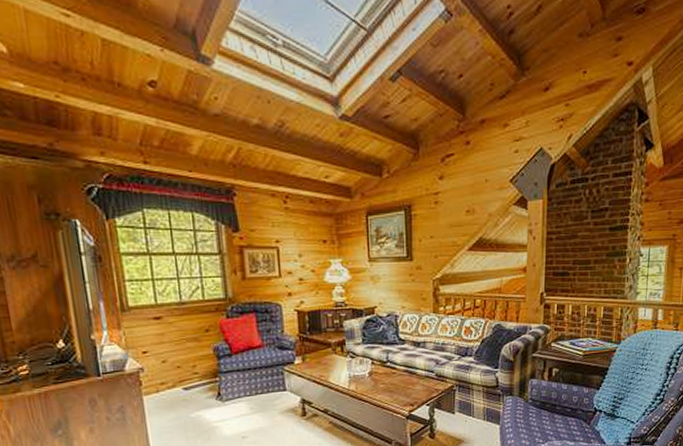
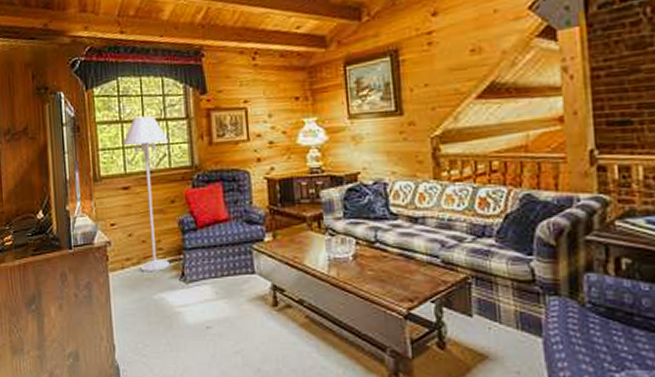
floor lamp: none [152,249,206,395] -> present [123,115,170,273]

